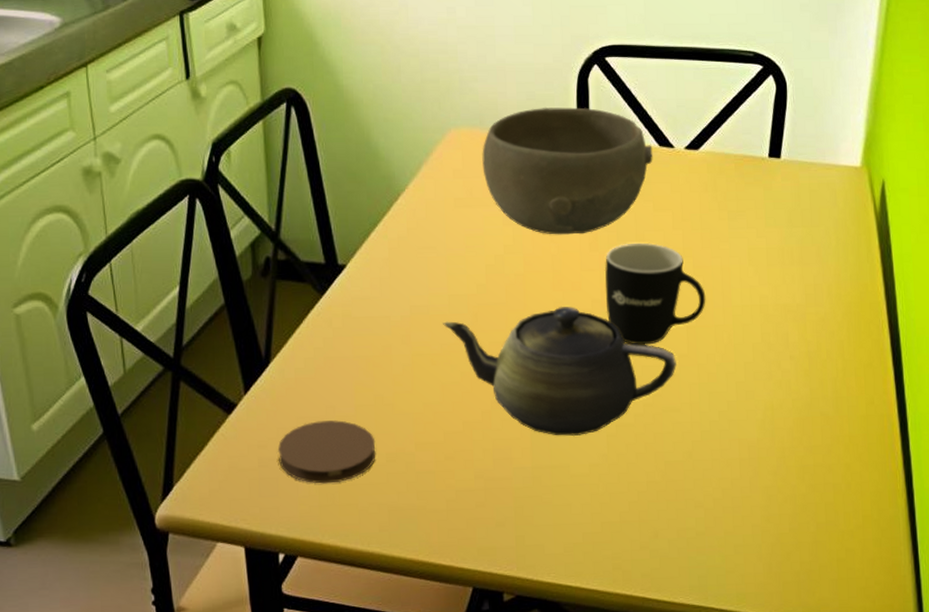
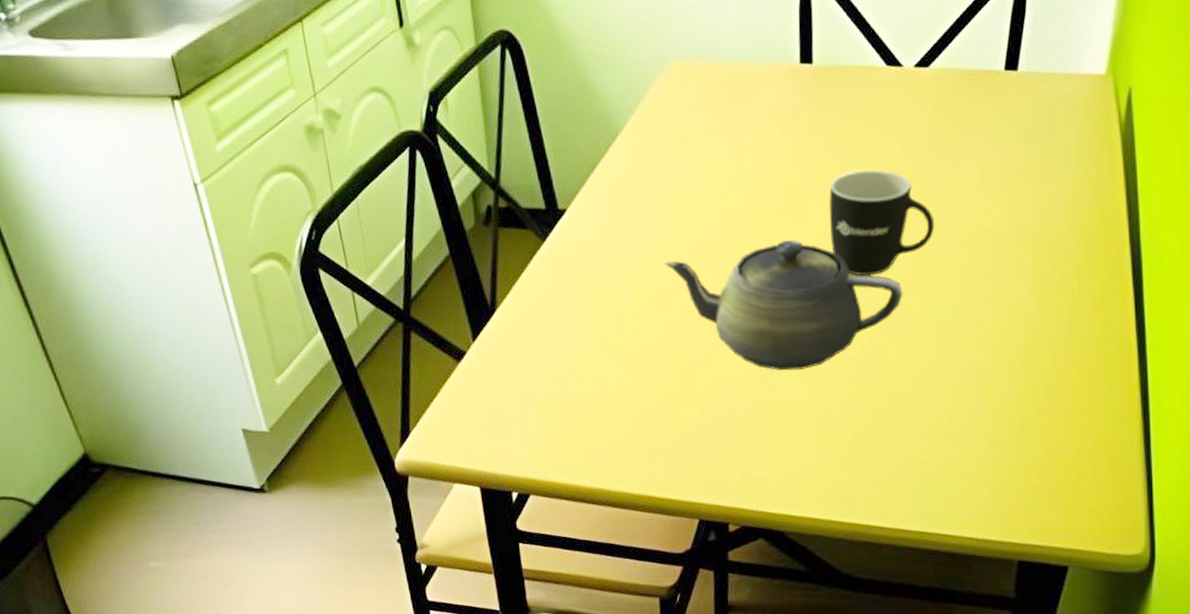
coaster: present [278,420,376,484] -> none [507,363,602,426]
bowl: present [482,107,653,235] -> none [701,29,880,167]

